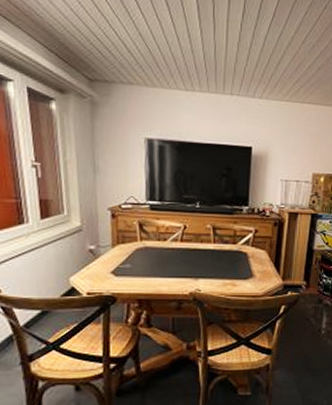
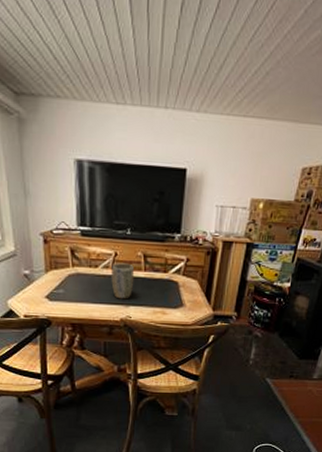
plant pot: none [180,235,204,272] -> present [111,263,135,299]

